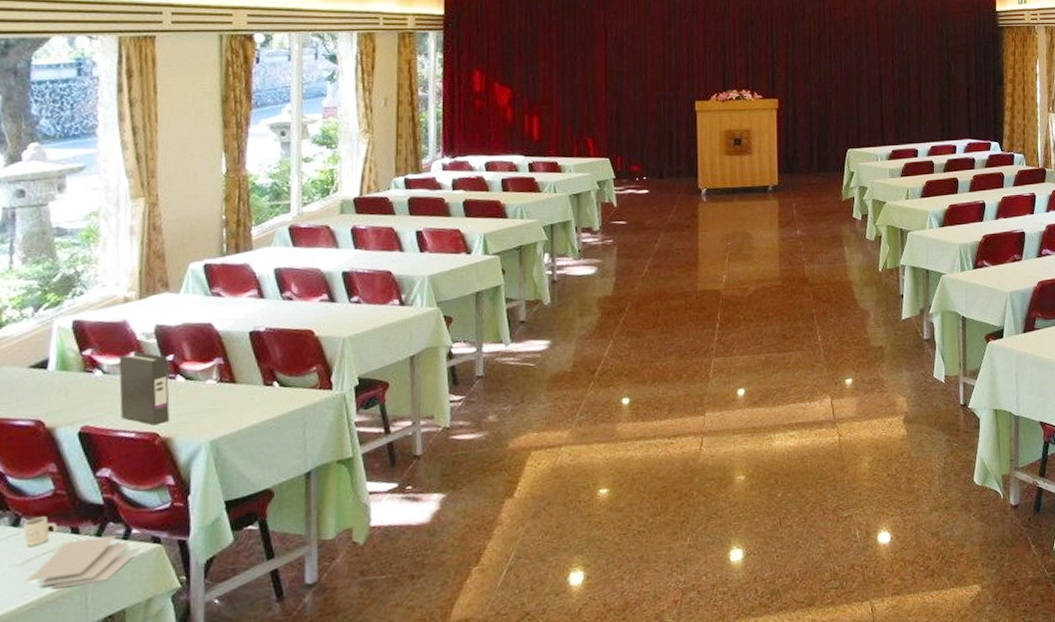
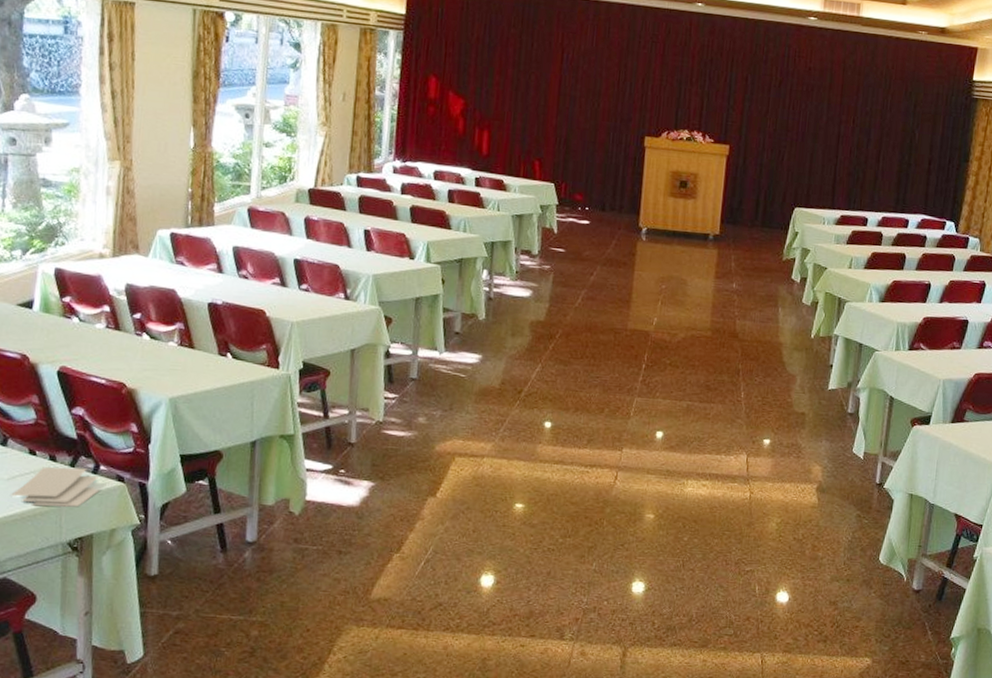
mug: present [23,516,57,547] -> none [10,441,38,466]
binder: present [119,351,170,426] -> none [93,305,136,376]

